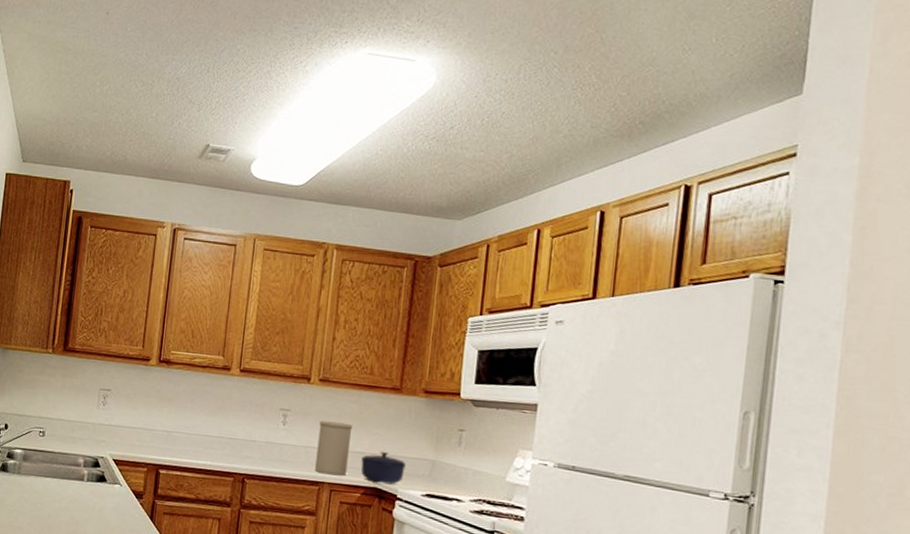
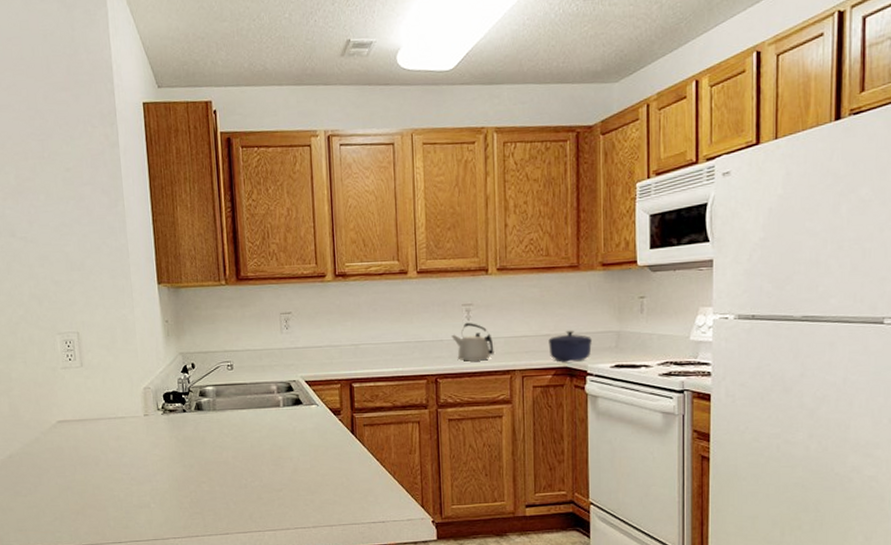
kettle: none [264,426,306,469] -> present [451,322,494,362]
canister: present [315,420,353,476] -> none [503,308,536,362]

